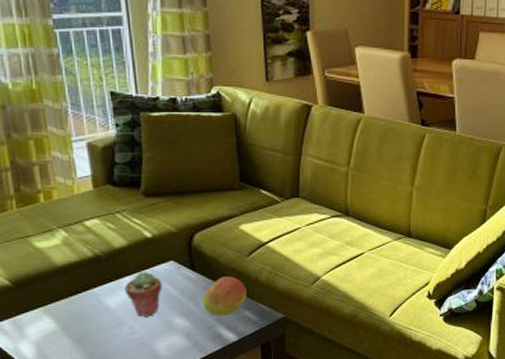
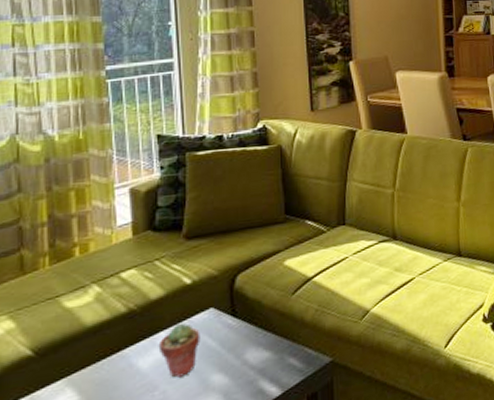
fruit: present [202,276,247,317] -> none [243,319,291,368]

